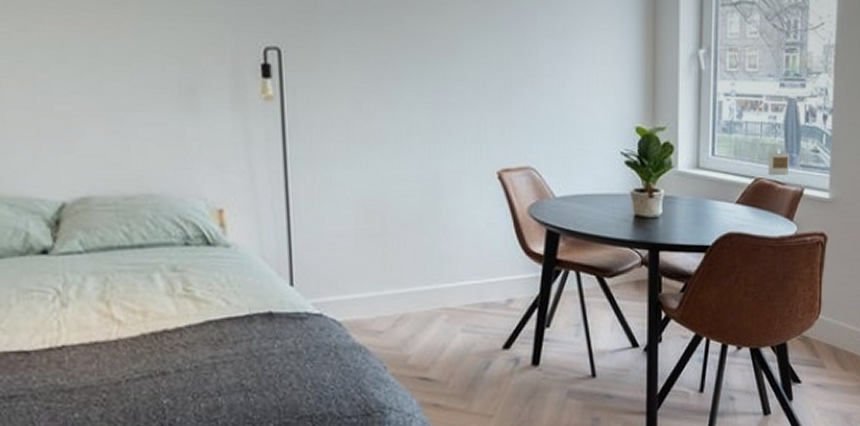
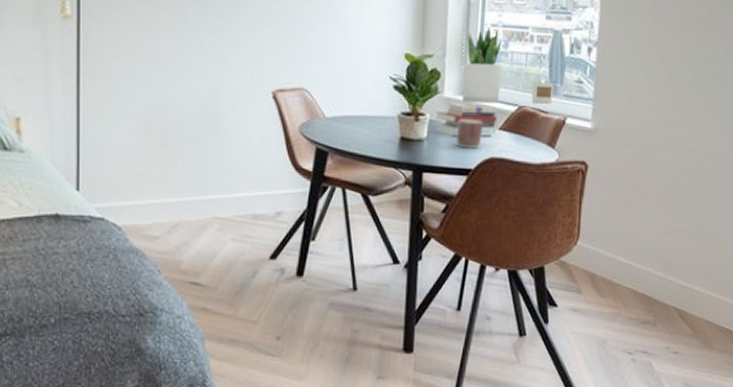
books: none [670,176,734,213] -> present [435,102,498,138]
mug: none [693,194,719,225] -> present [457,119,483,150]
planter: none [695,95,737,176] -> present [461,26,503,104]

